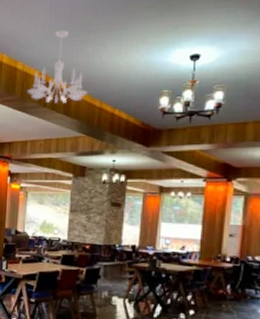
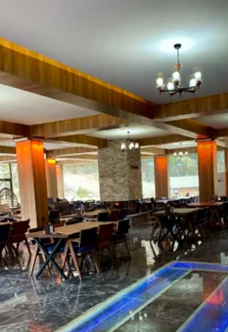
chandelier: present [27,30,88,103] -> none [50,26,101,88]

